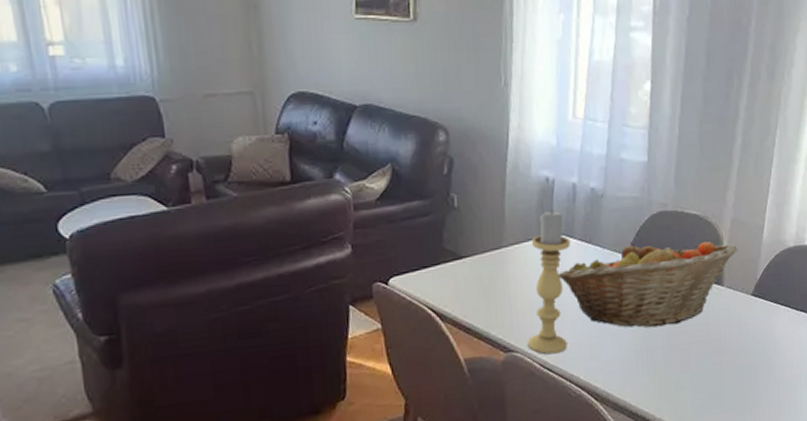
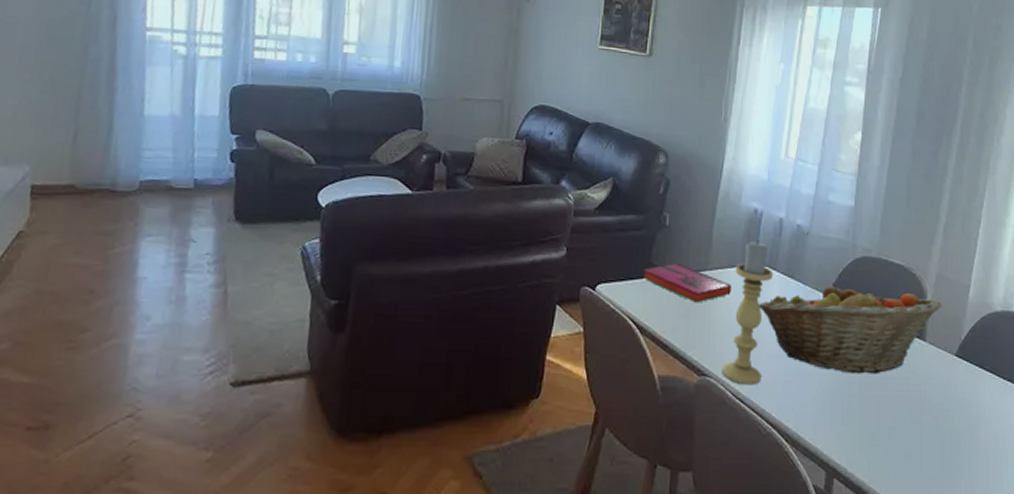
hardback book: none [436,244,530,282] -> present [643,263,731,303]

